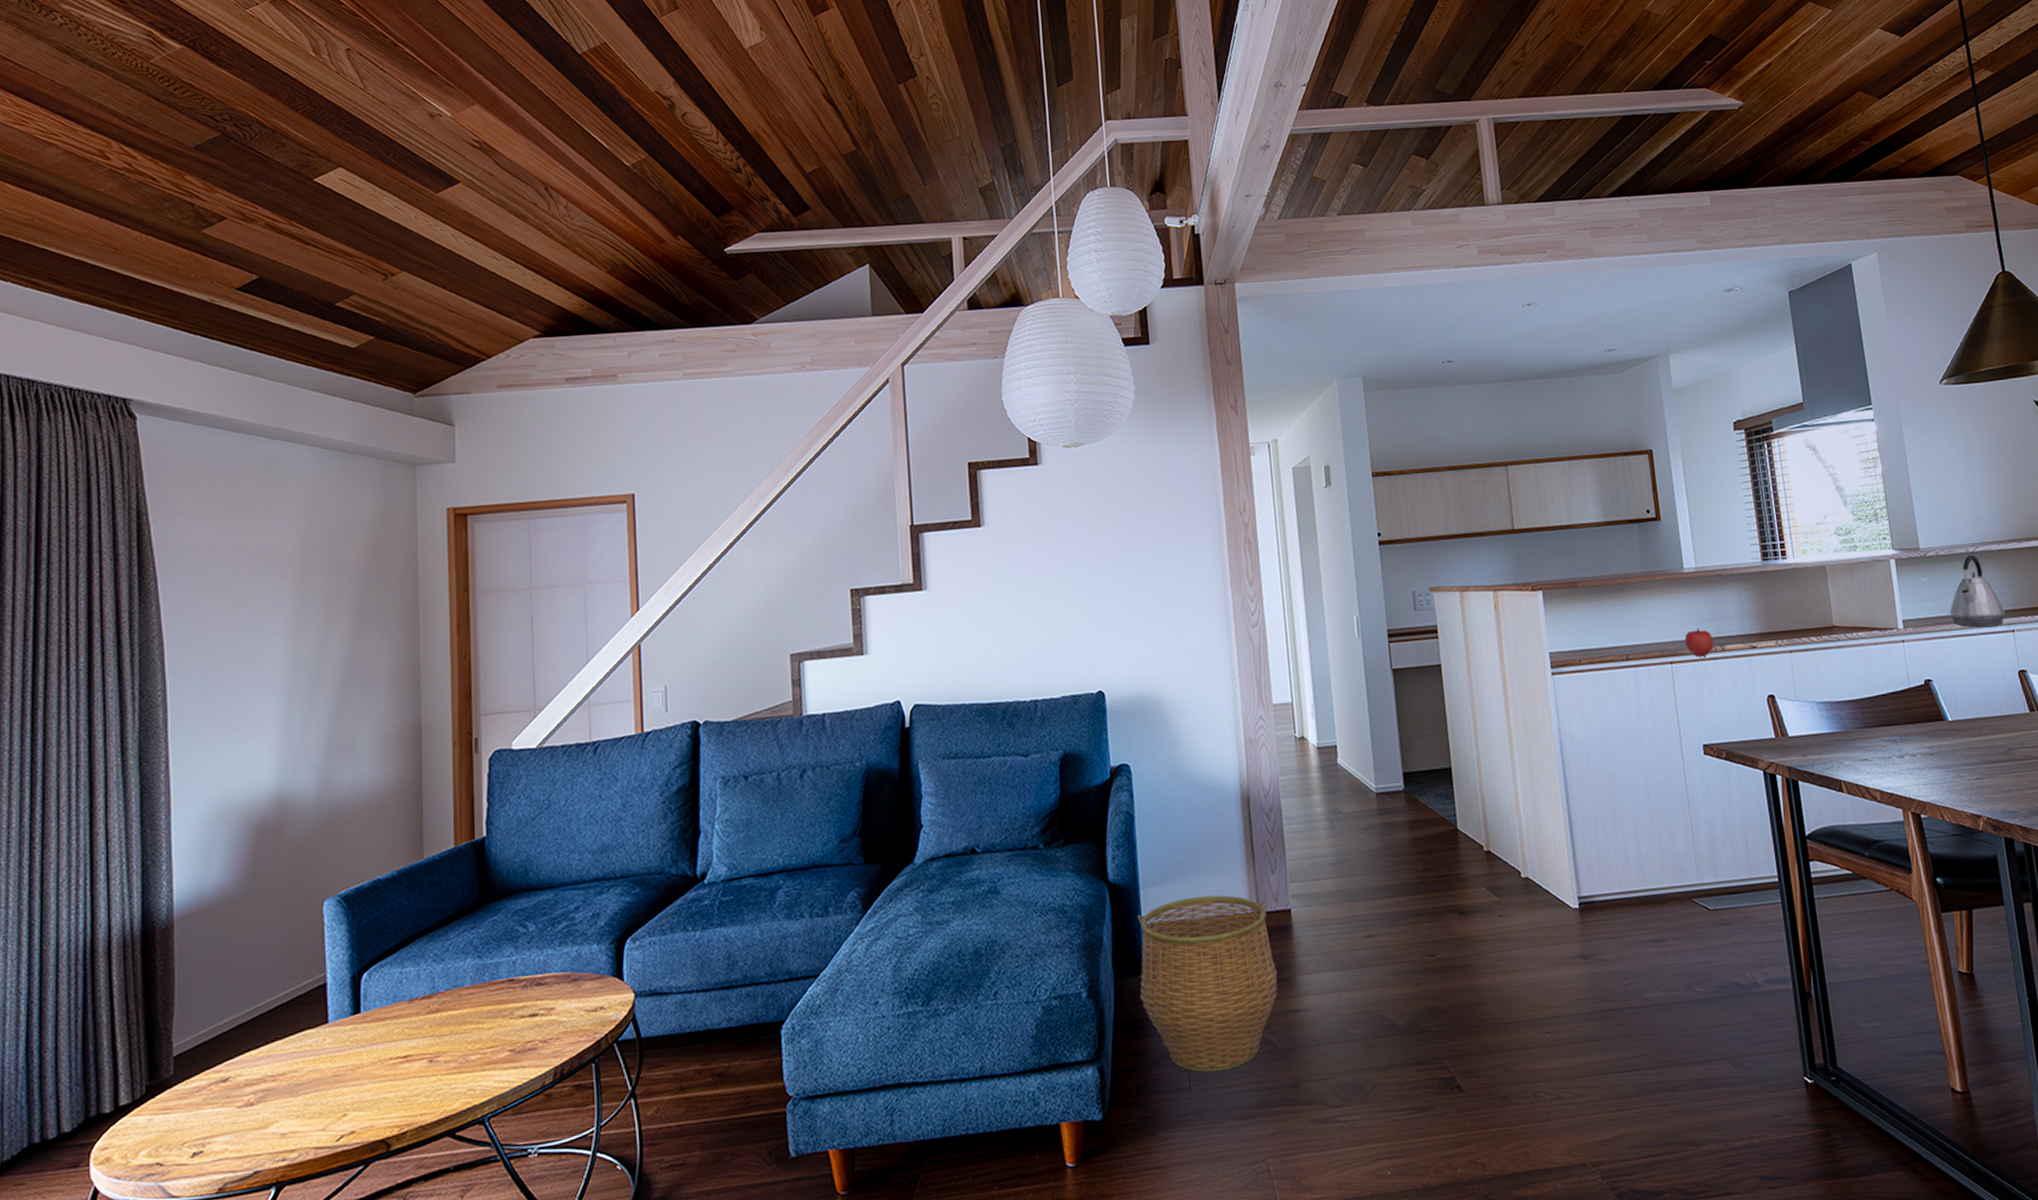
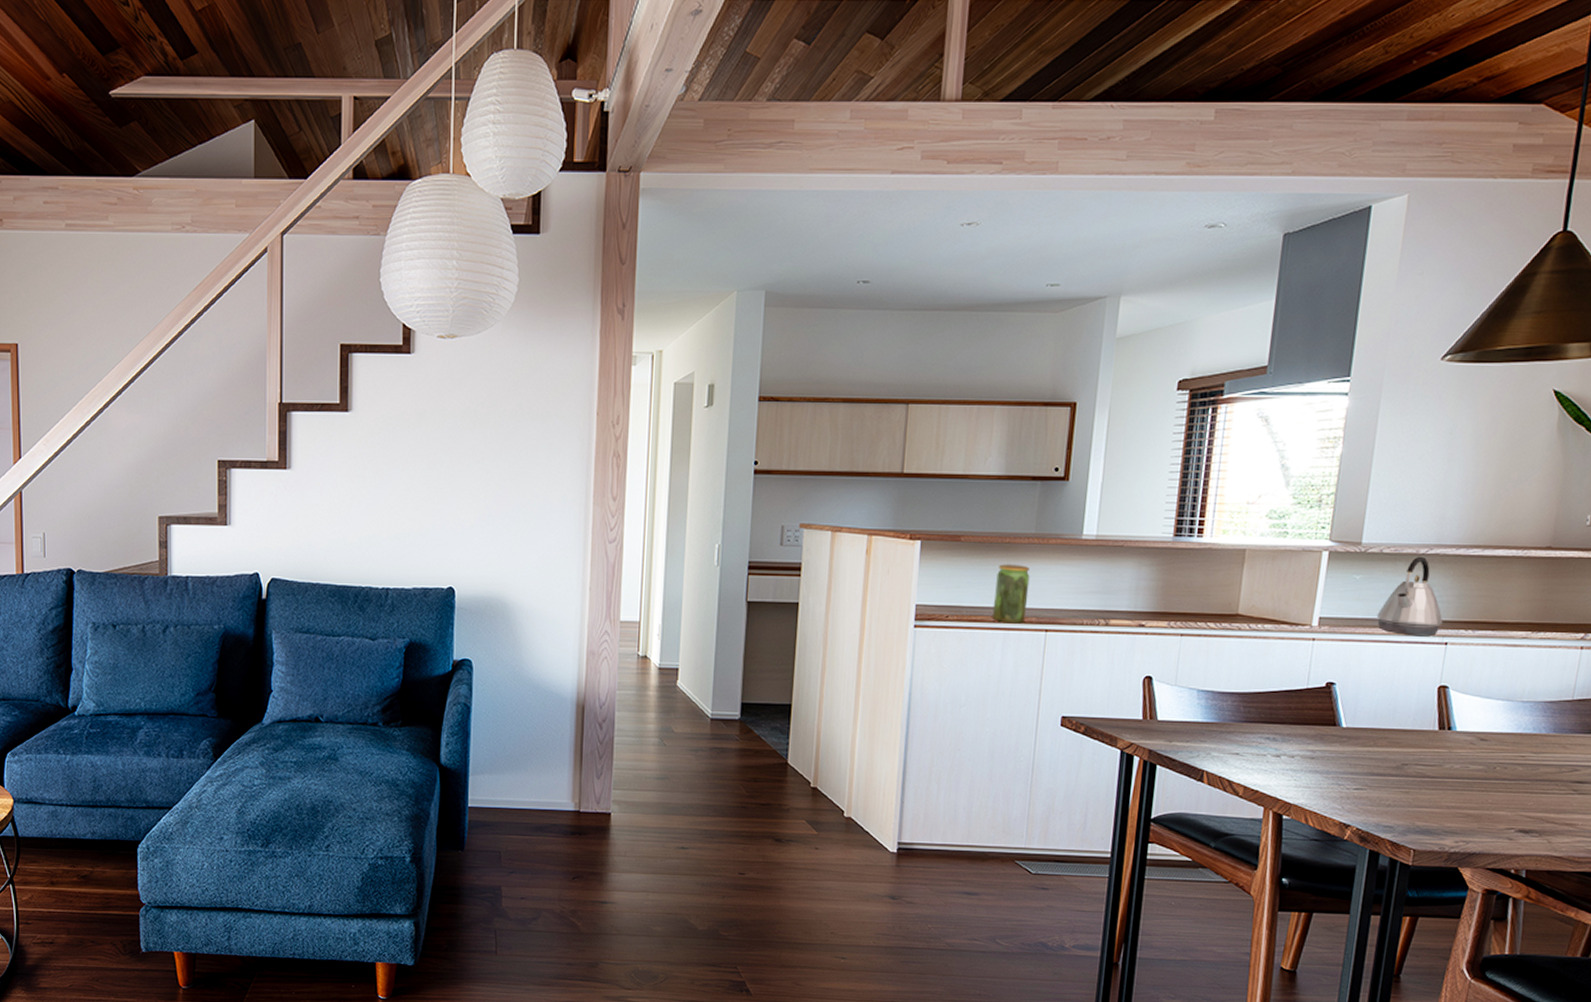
basket: present [1138,895,1278,1073] -> none [459,789,590,943]
jar: none [1616,603,1650,661] -> present [992,564,1030,624]
fruit: present [1685,628,1714,657] -> none [1066,599,1099,628]

